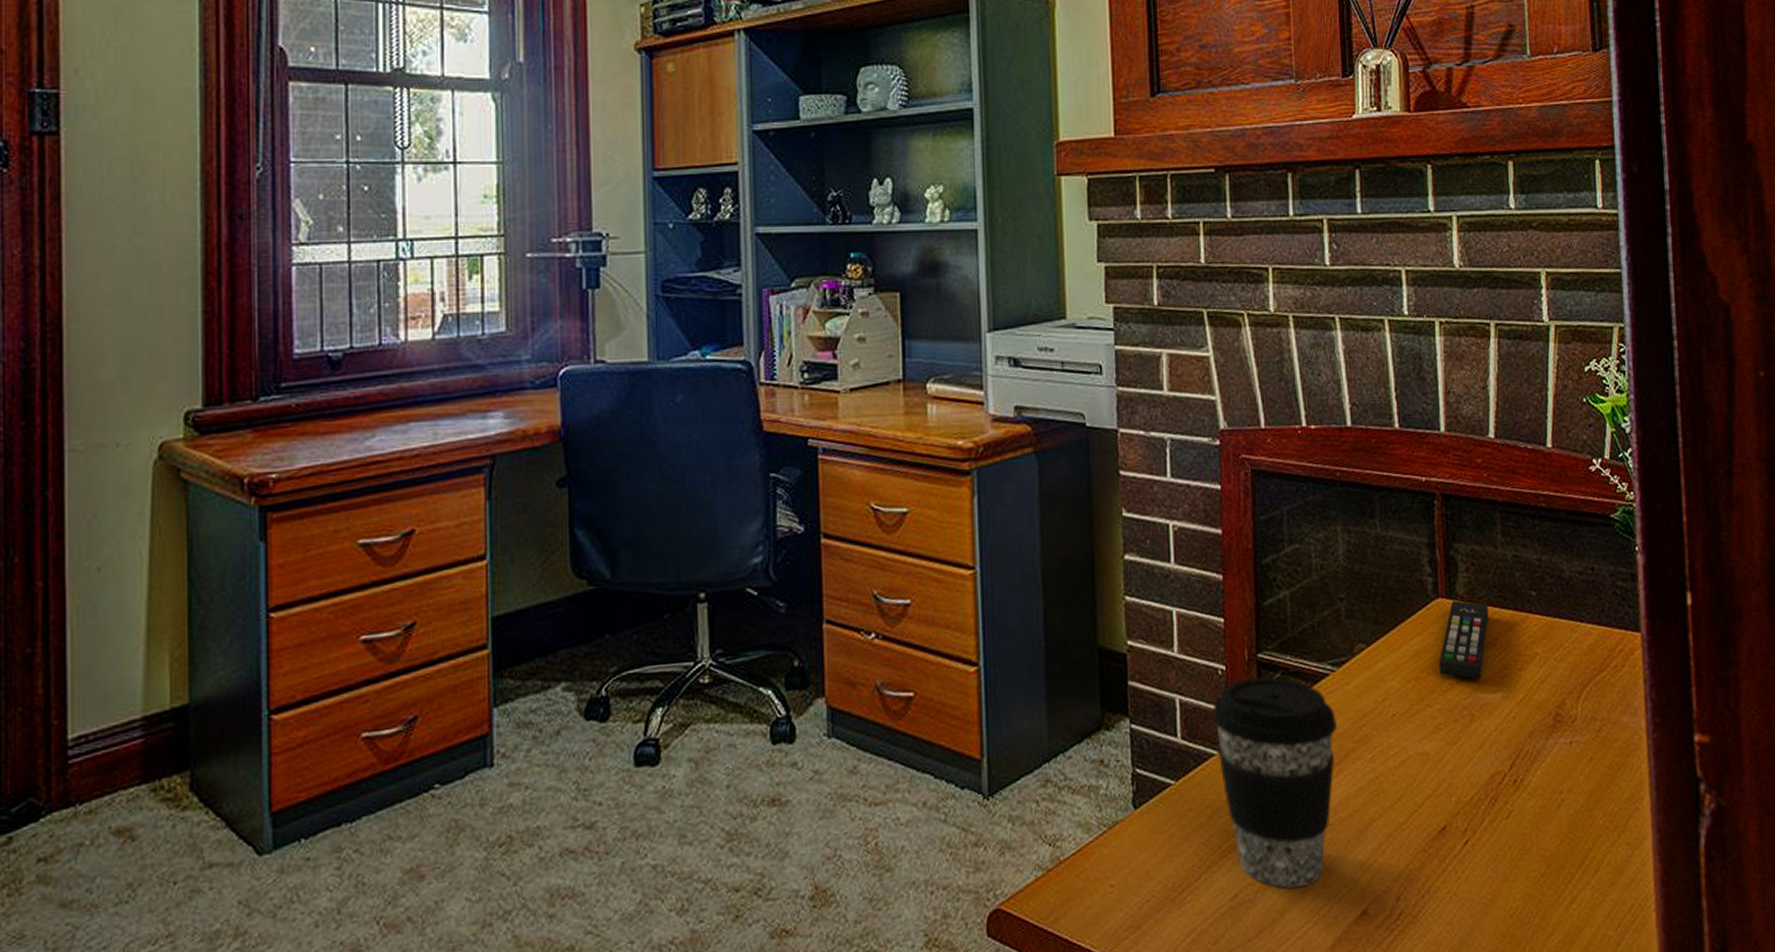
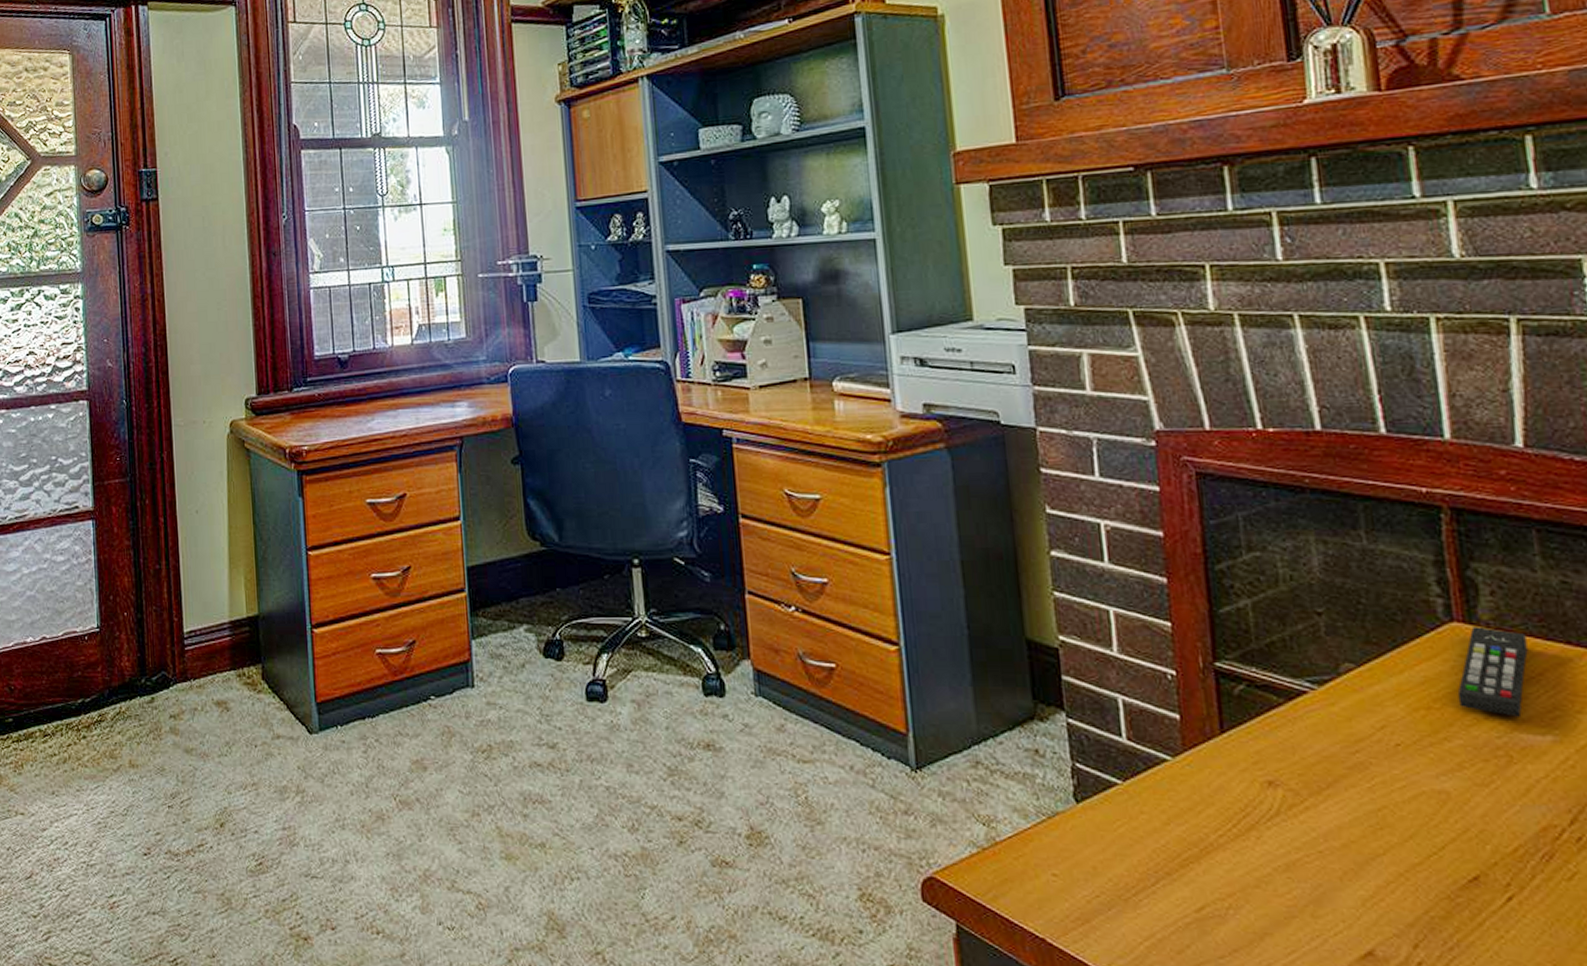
coffee cup: present [1211,677,1337,888] -> none [1161,686,1321,912]

